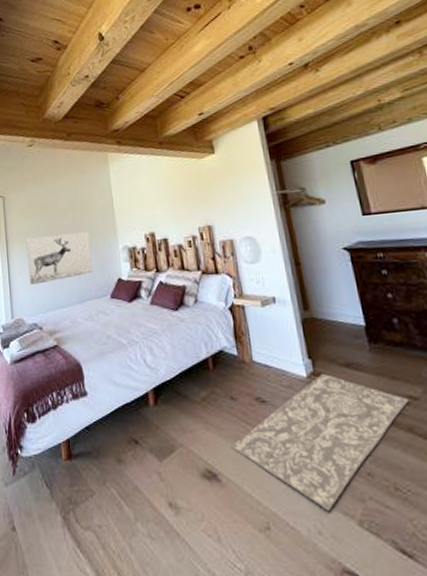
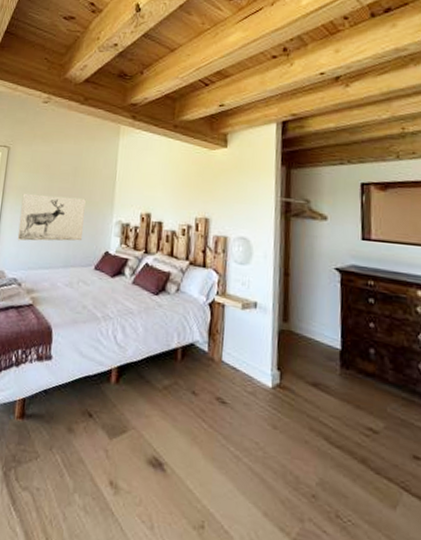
rug: present [230,373,410,512] -> none [182,387,369,524]

